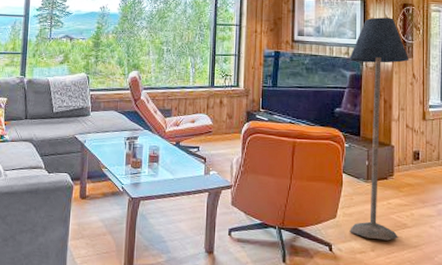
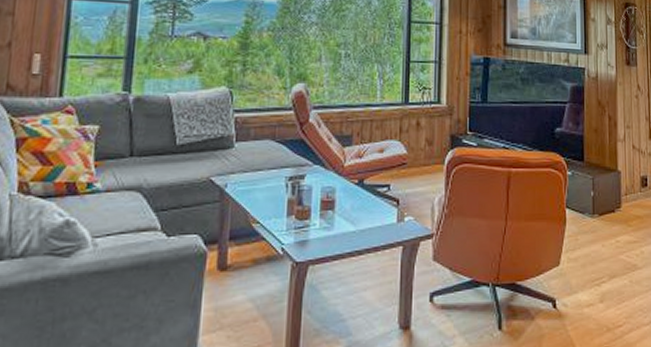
floor lamp: present [349,17,409,241] -> none [569,18,634,288]

